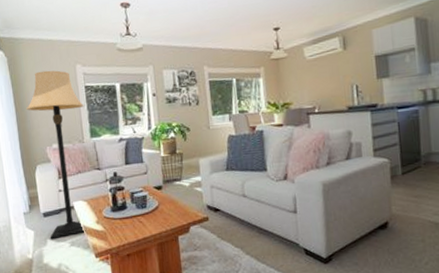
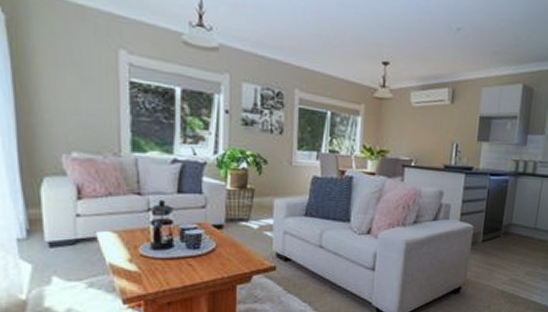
lamp: present [26,70,86,240] -> none [33,46,126,277]

